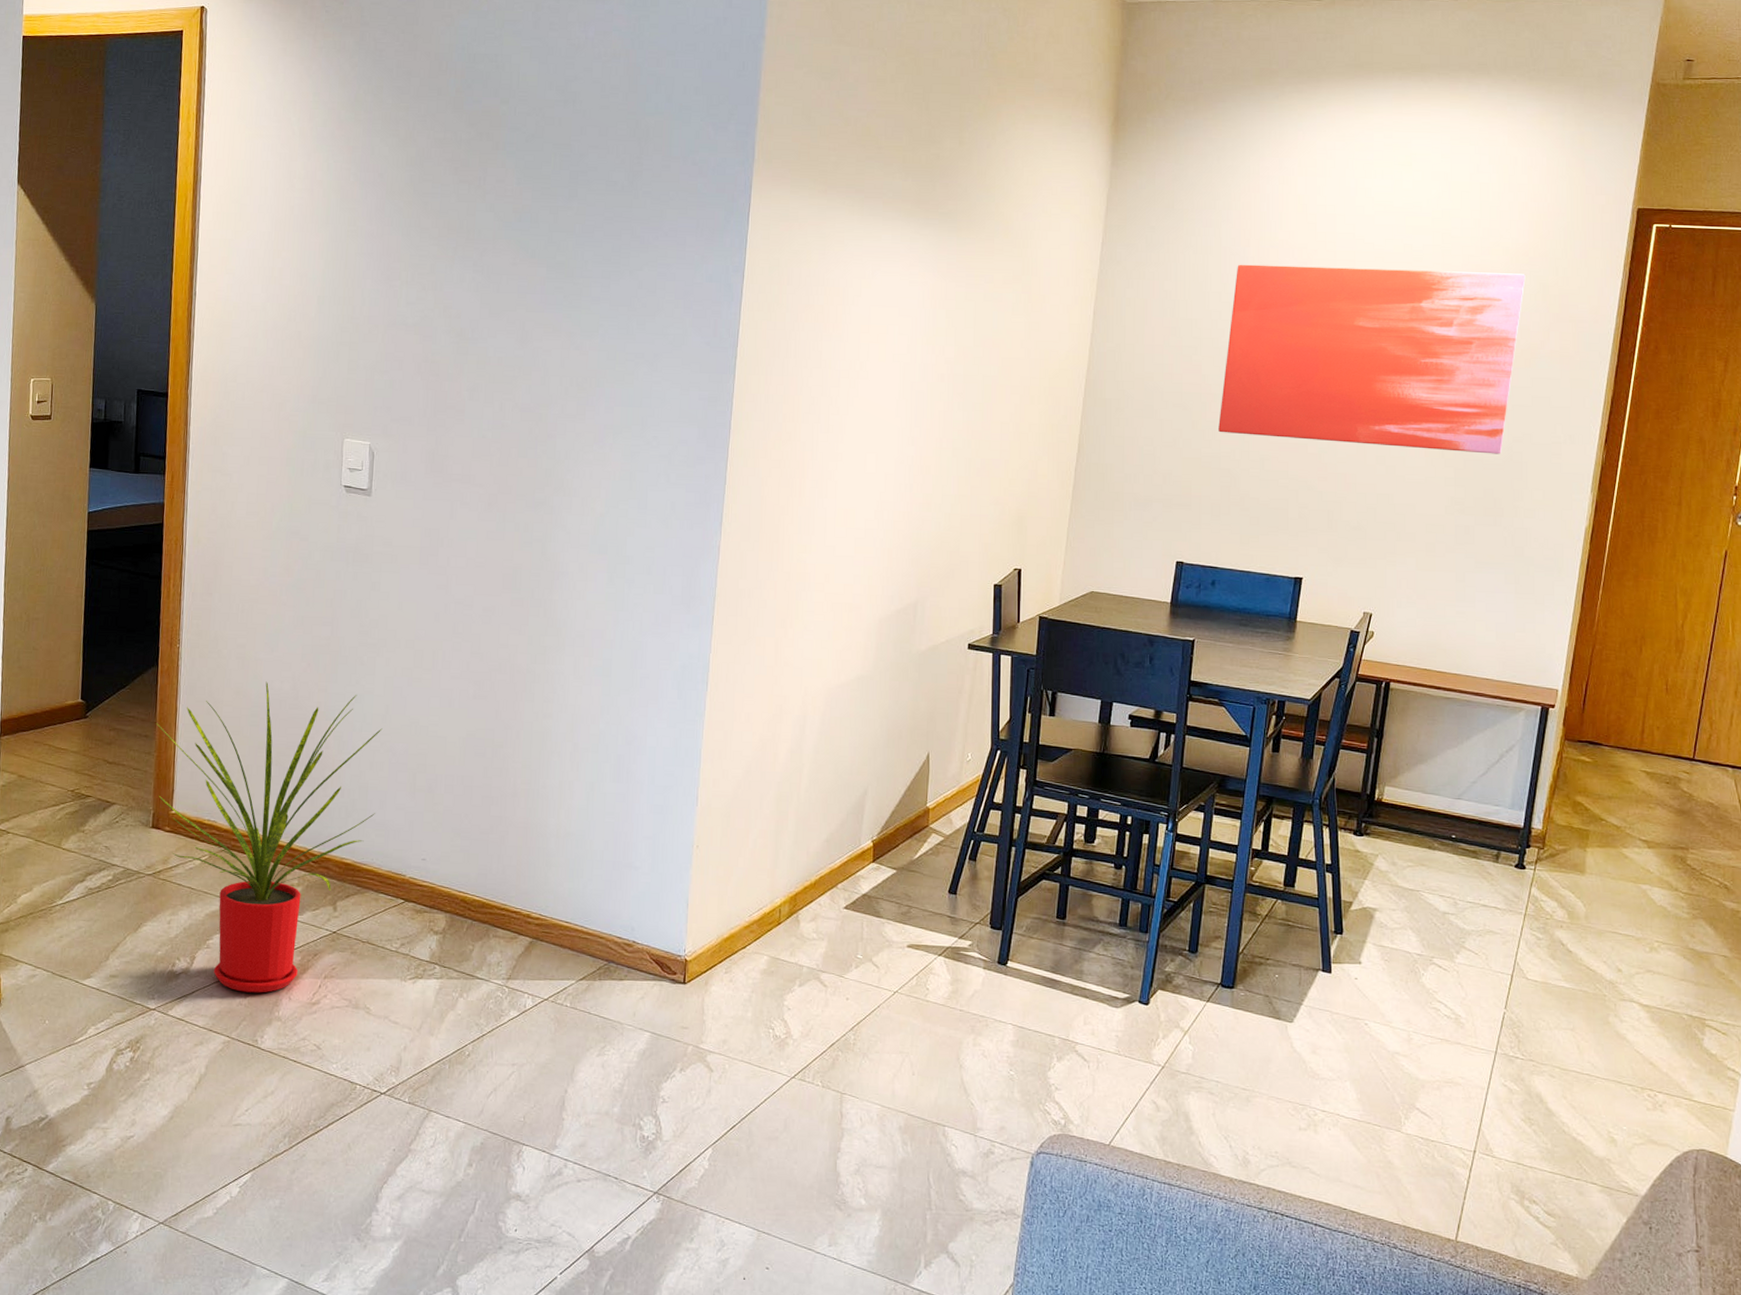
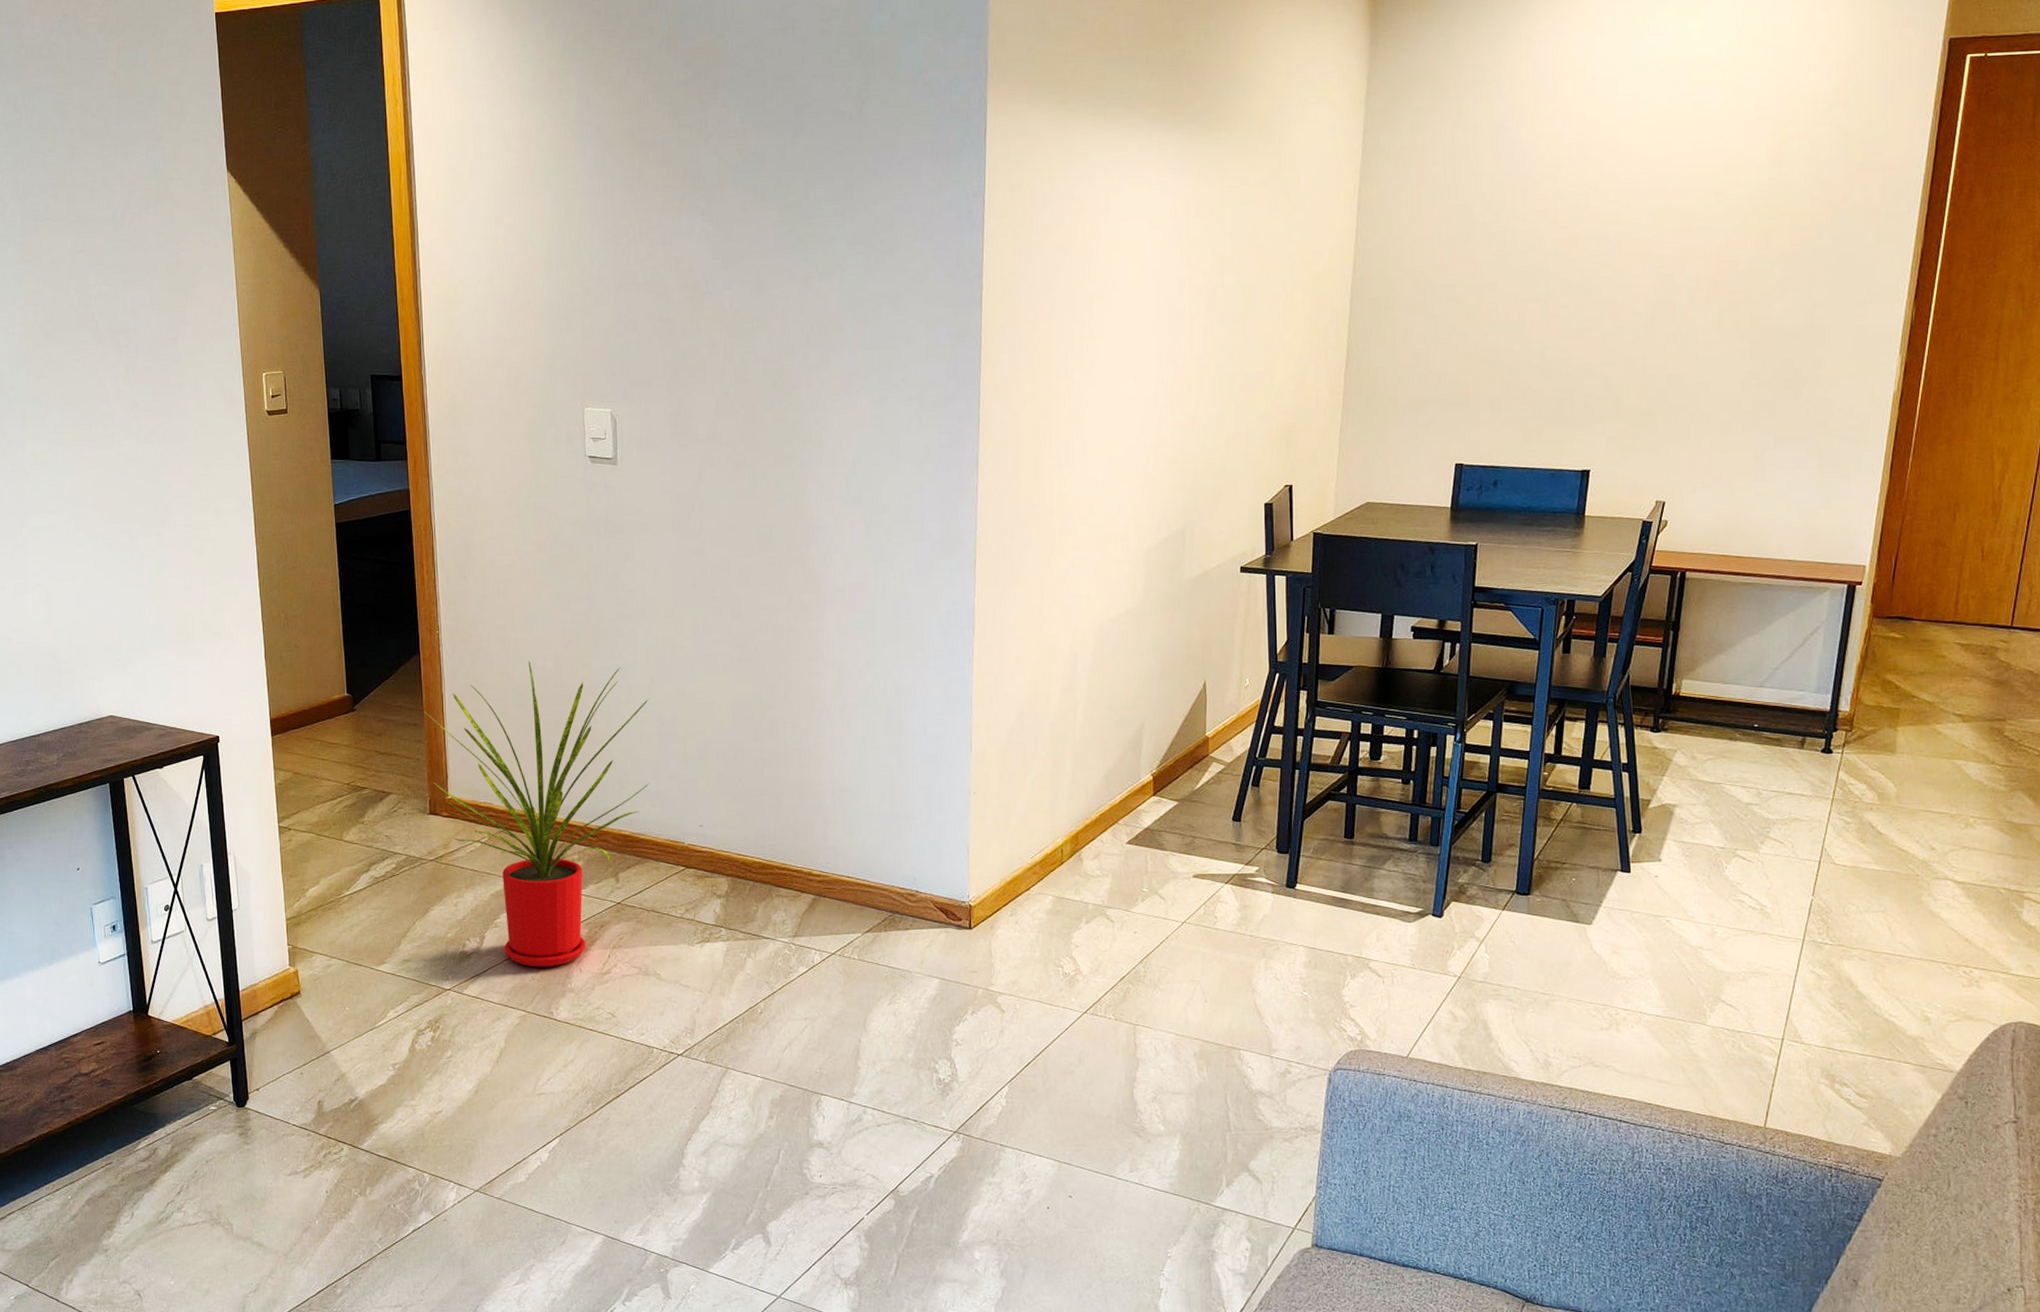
wall art: present [1218,264,1526,454] -> none [1495,122,1826,324]

